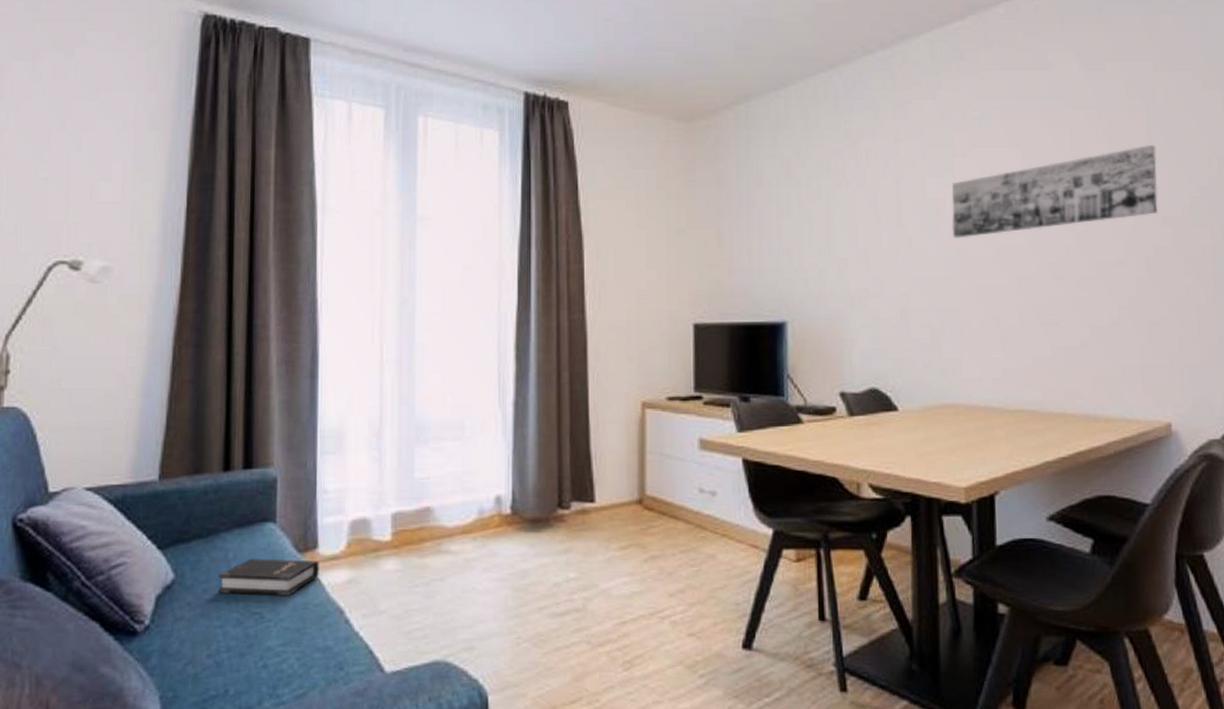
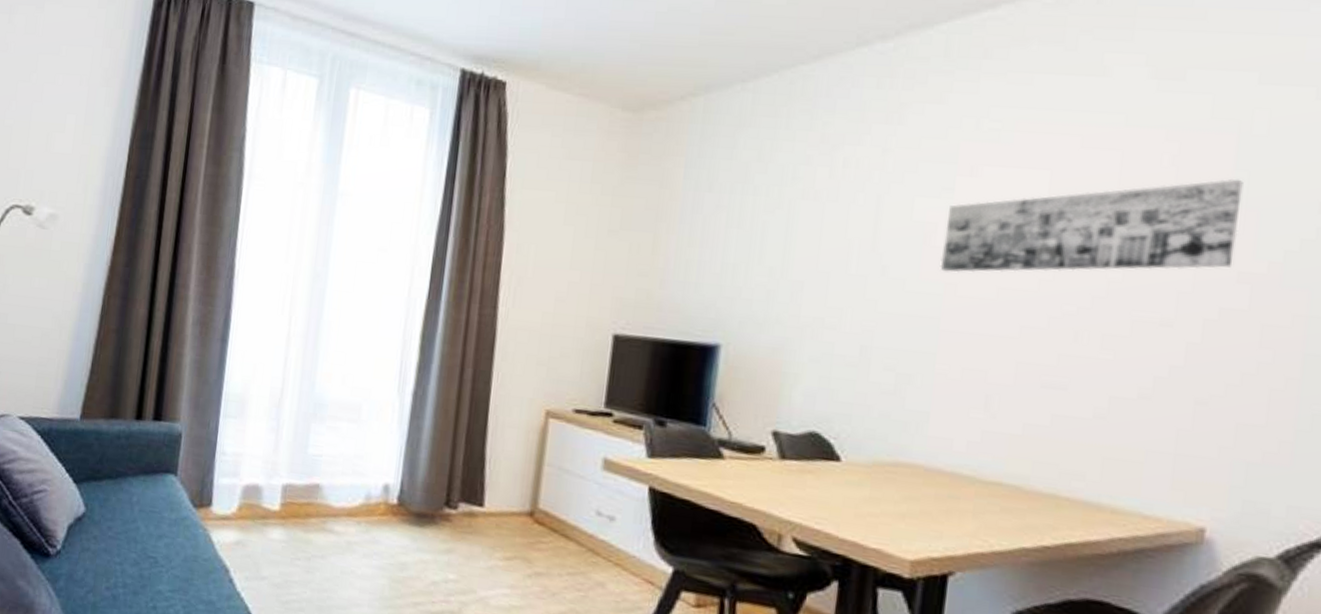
hardback book: present [218,559,319,596] -> none [121,505,212,547]

